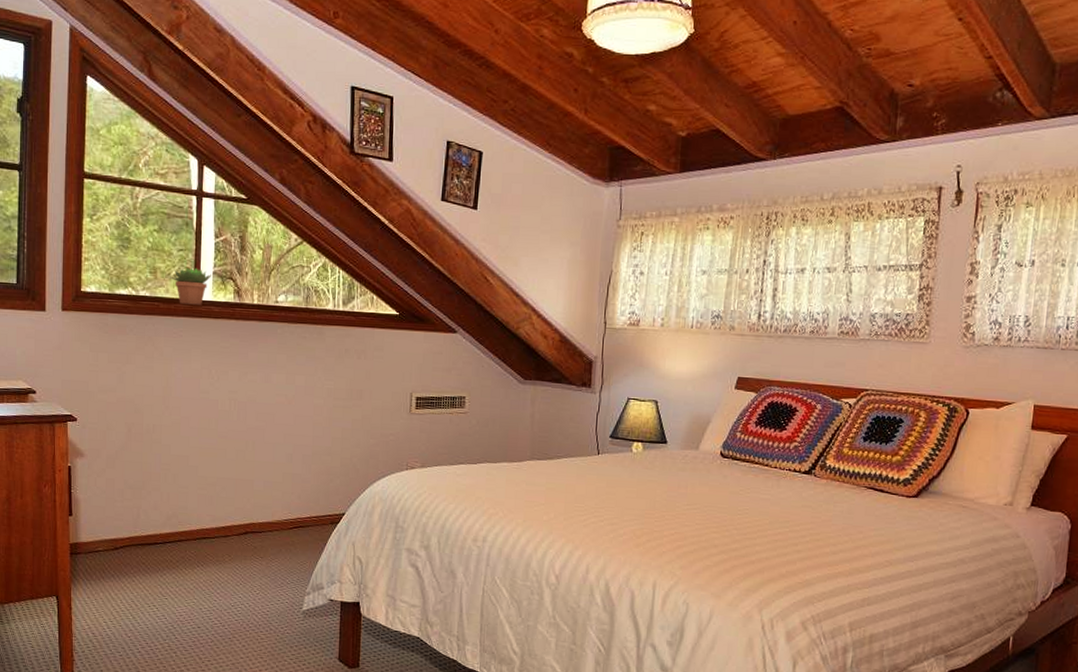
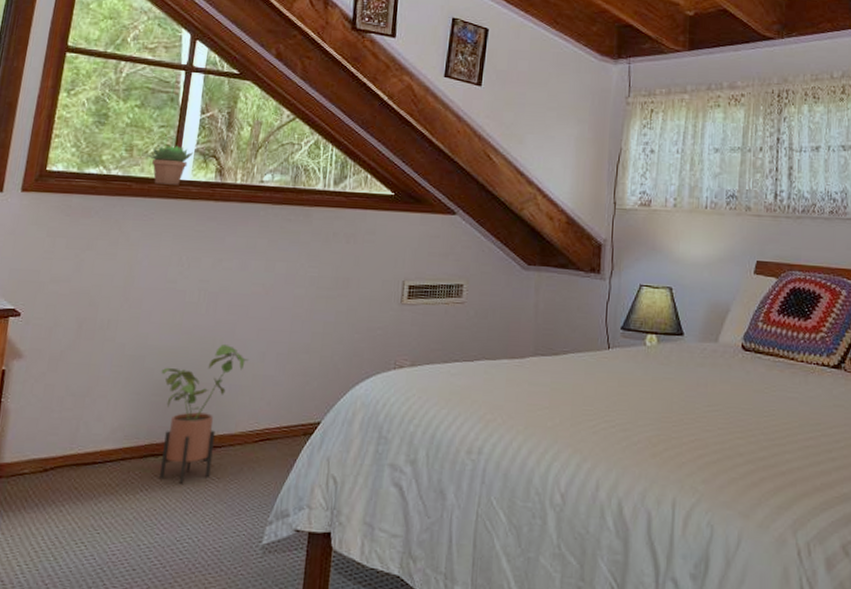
house plant: none [204,446,278,562] -> present [160,343,248,484]

